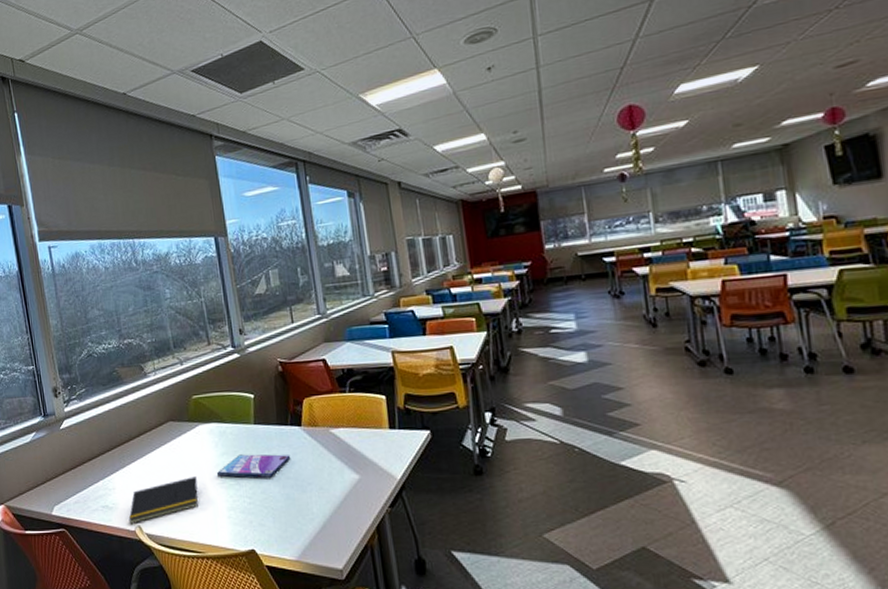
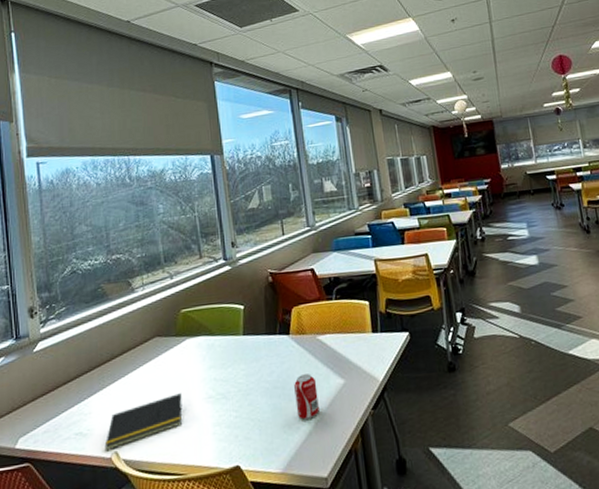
video game case: present [216,454,291,479] -> none [202,364,279,392]
beverage can: none [307,467,333,511] -> present [294,374,319,420]

